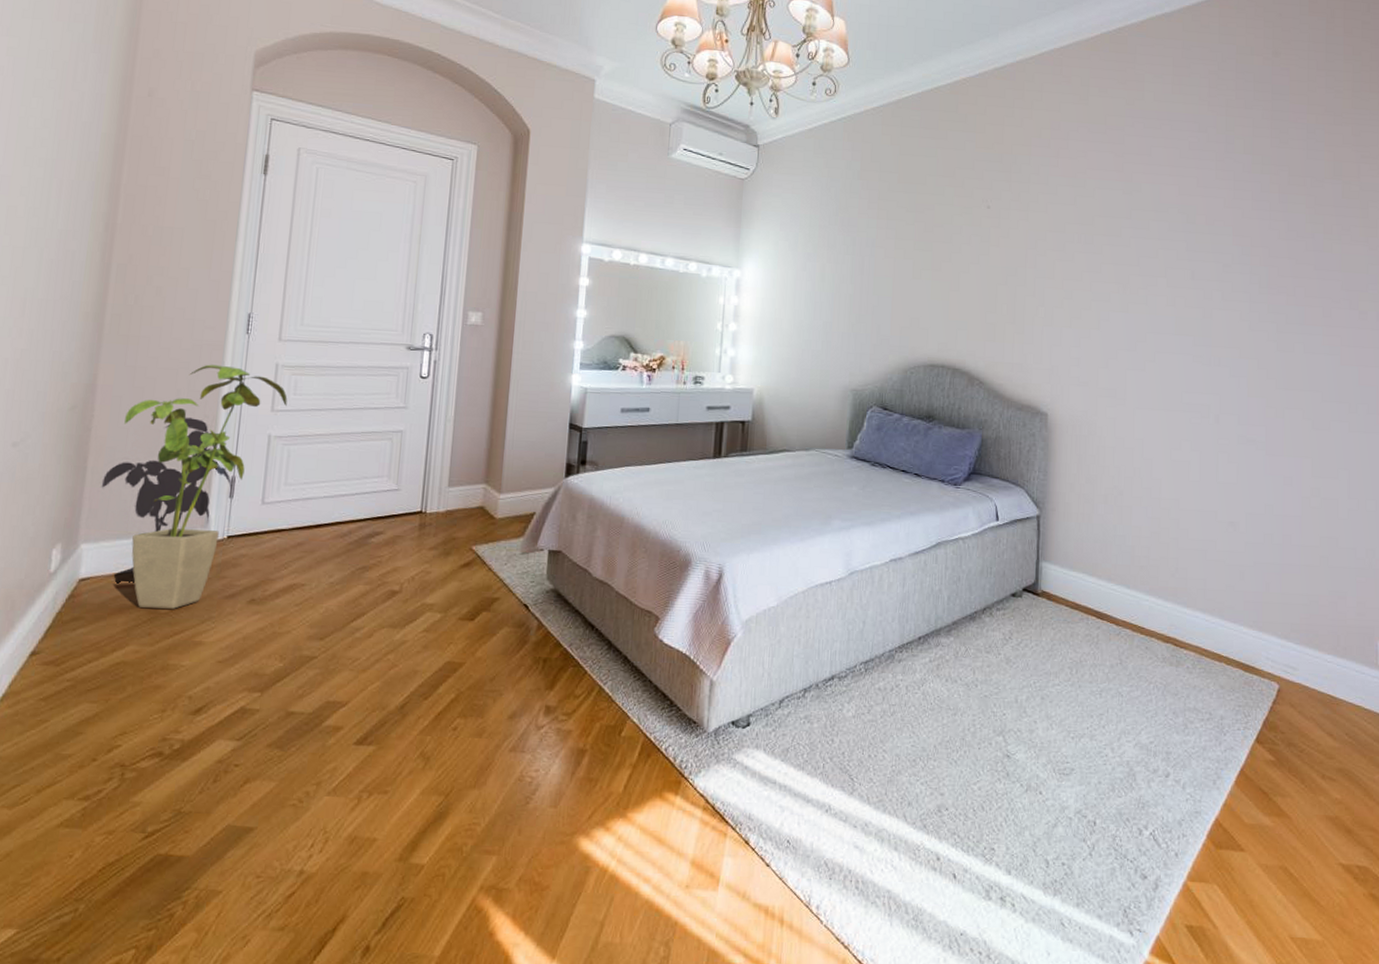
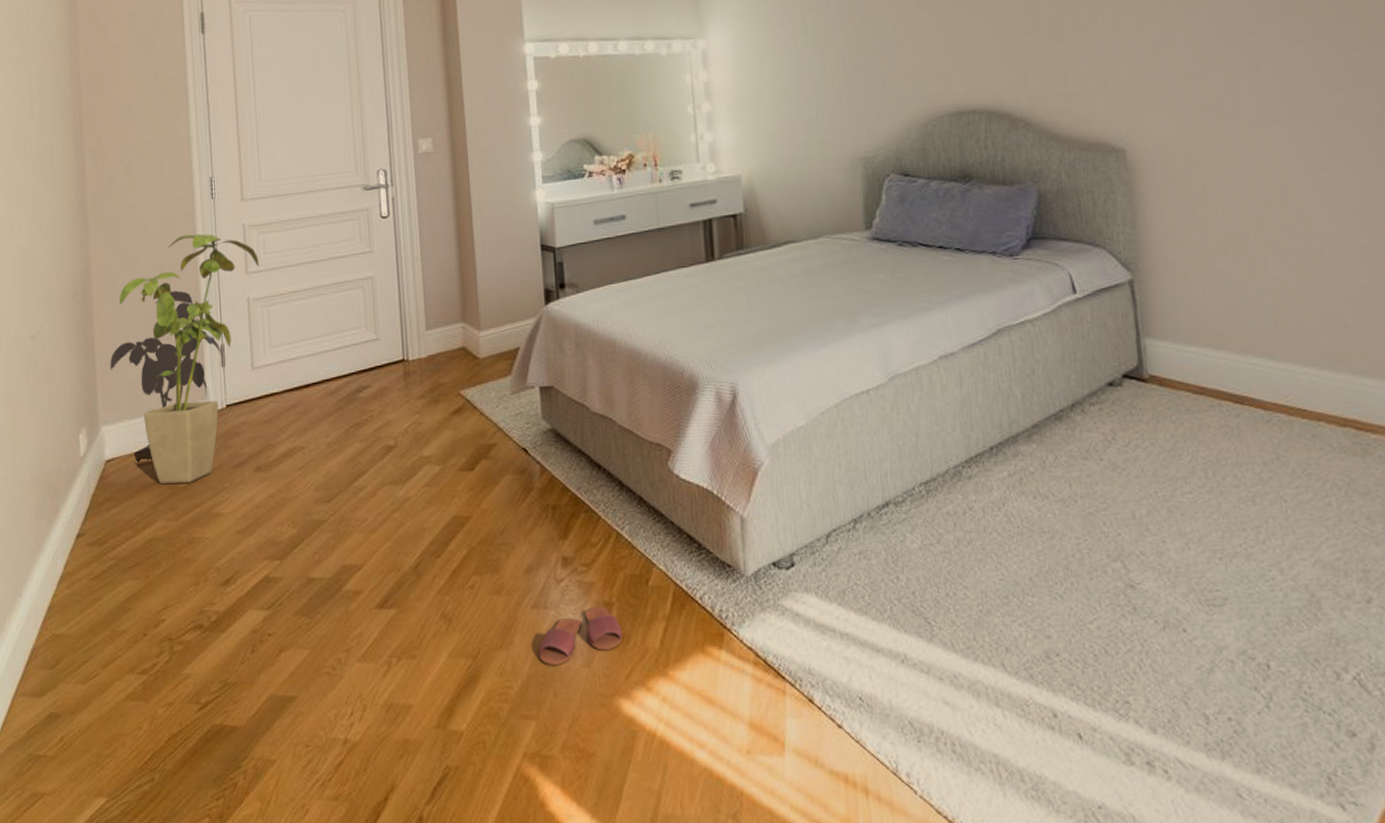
slippers: none [509,753,592,804] -> present [538,607,623,665]

